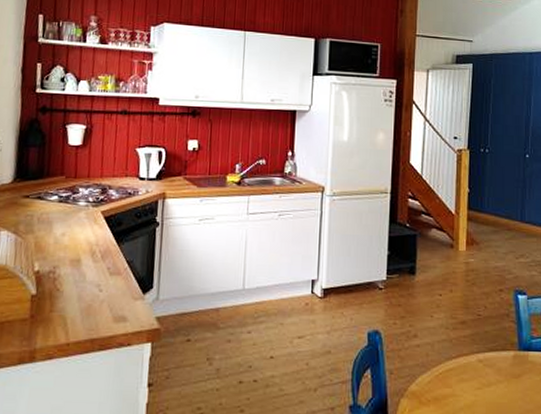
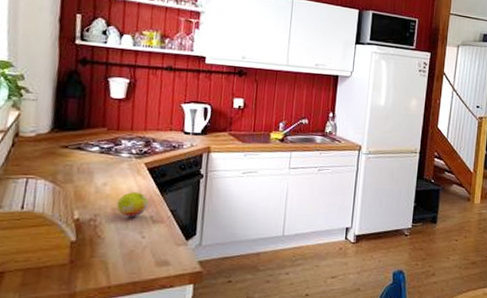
fruit: none [75,242,105,269] -> present [117,192,148,217]

